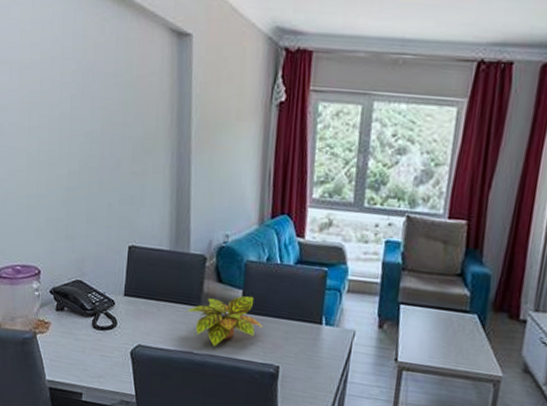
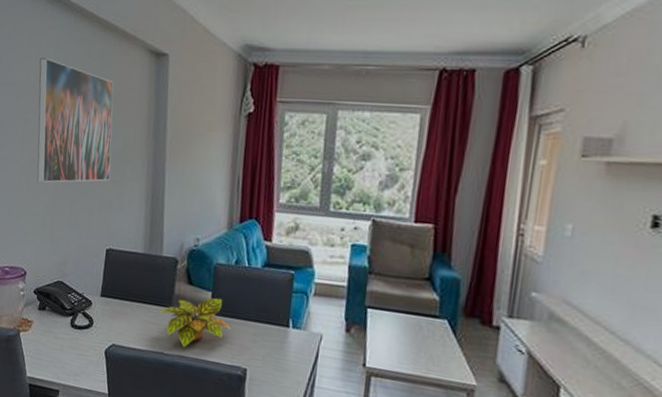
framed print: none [45,33,132,175] -> present [37,58,114,183]

